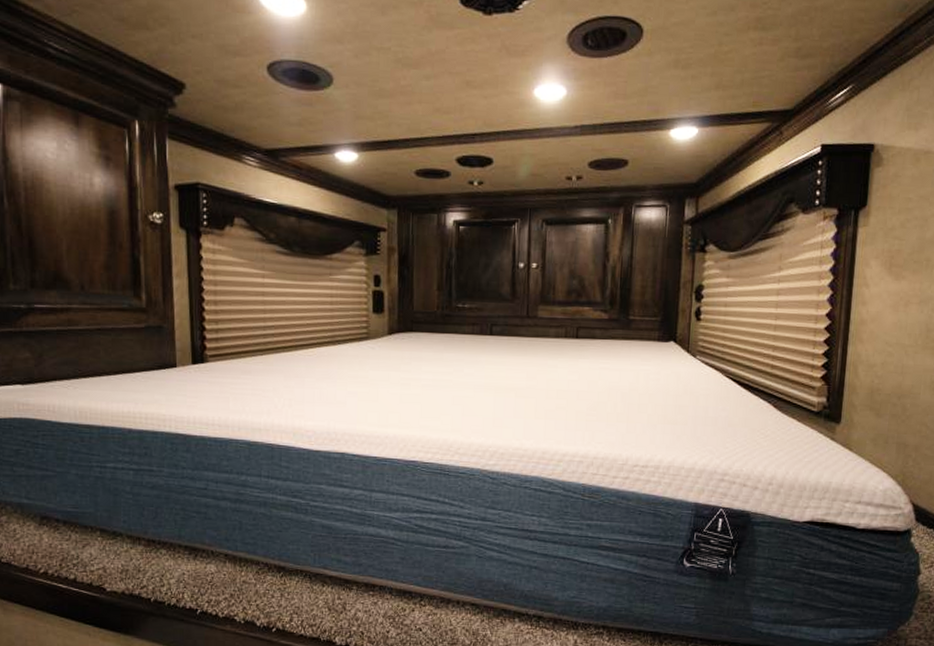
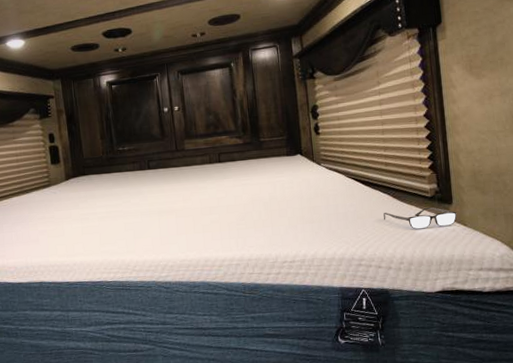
eyeglasses: none [759,423,844,448] -> present [383,207,457,230]

